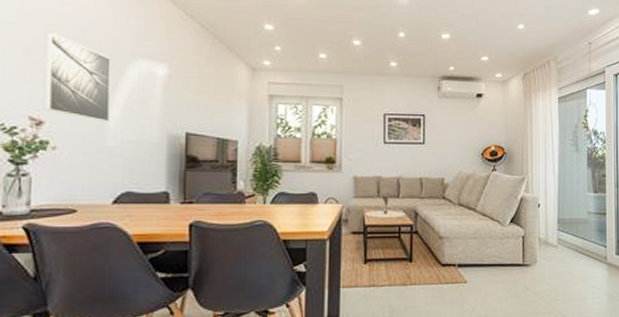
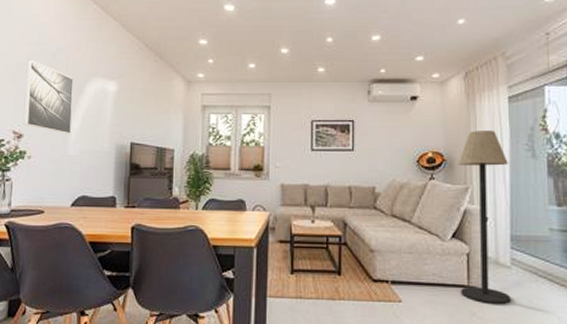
floor lamp: none [517,127,557,279] -> present [459,131,512,304]

